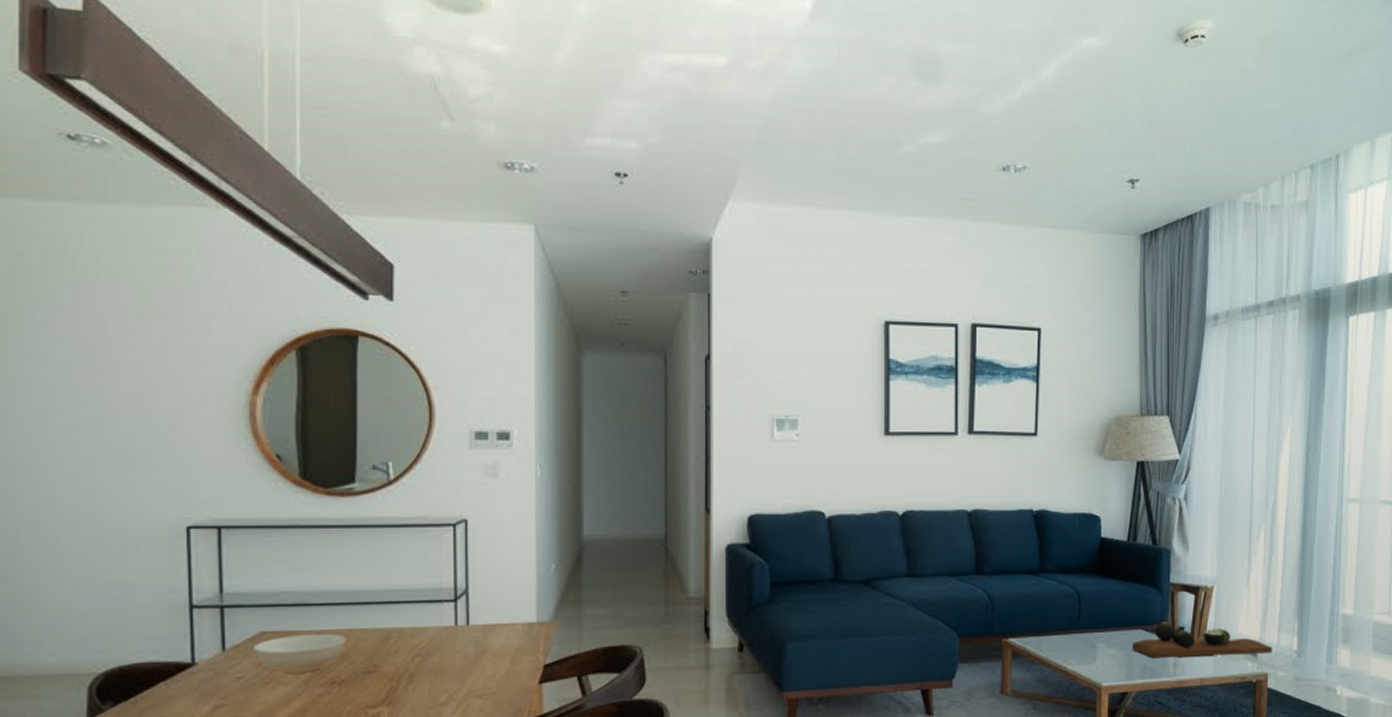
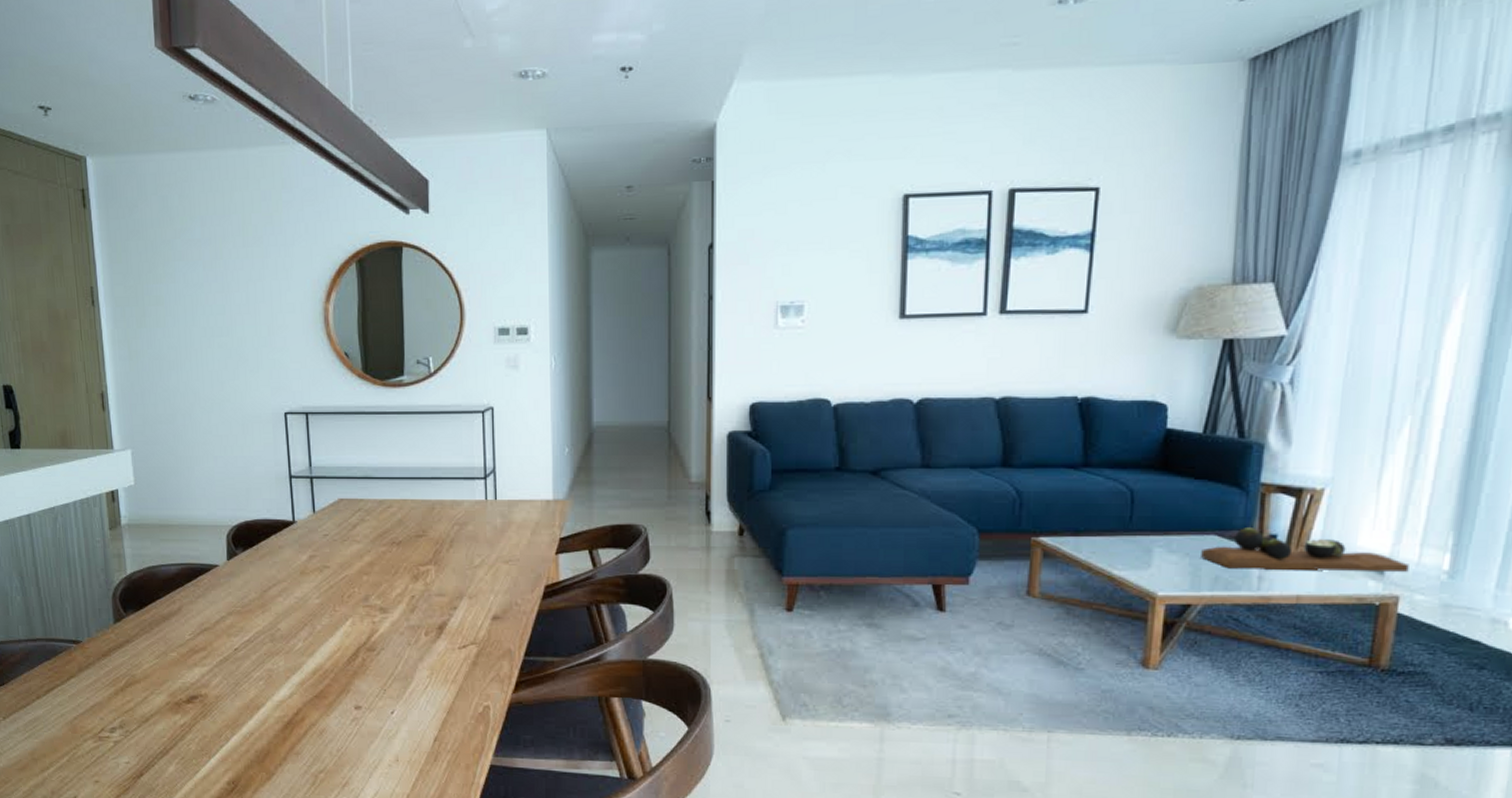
bowl: present [253,633,347,674] -> none [334,502,402,534]

